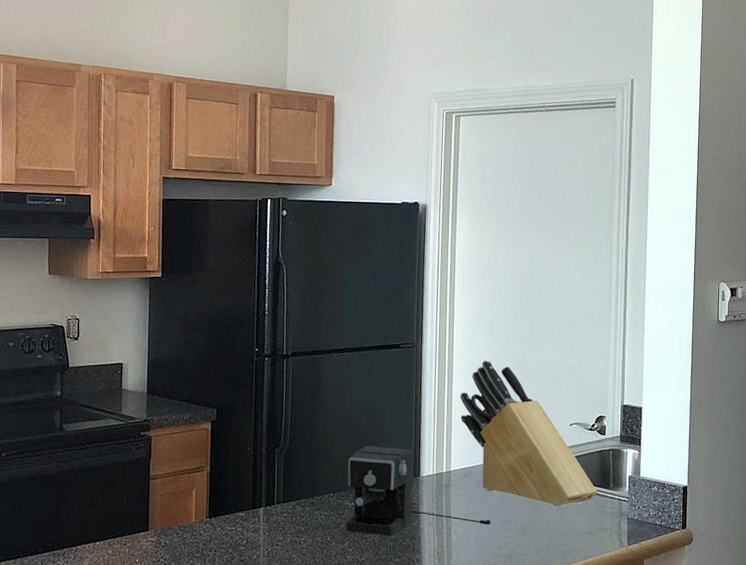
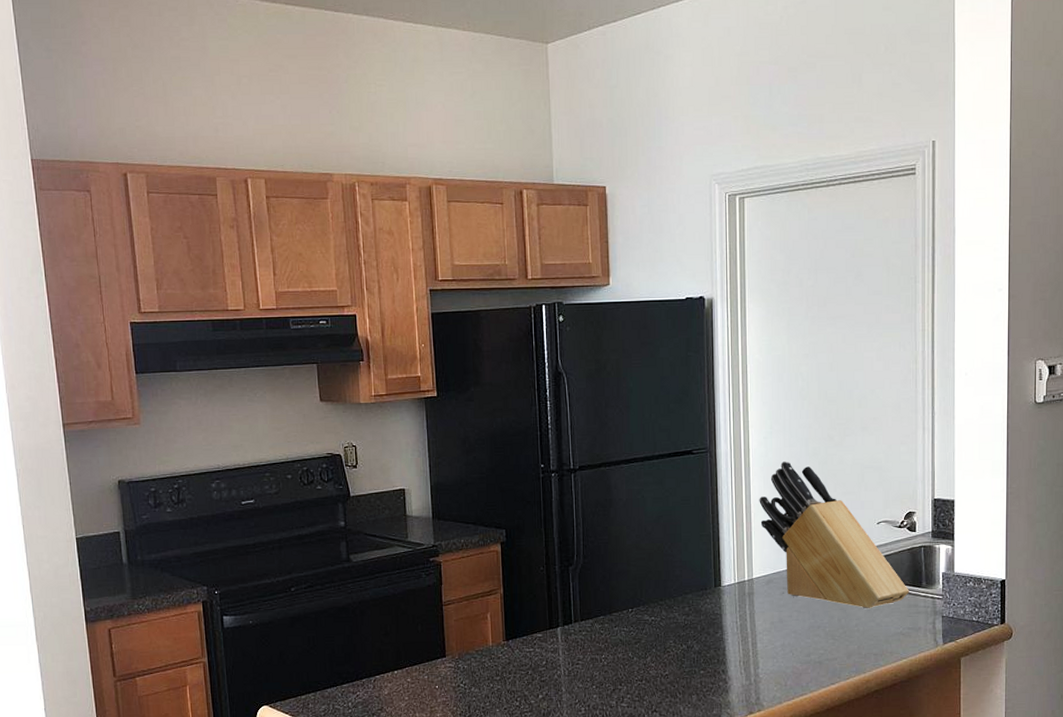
coffee maker: present [346,446,492,536] -> none [644,557,799,649]

